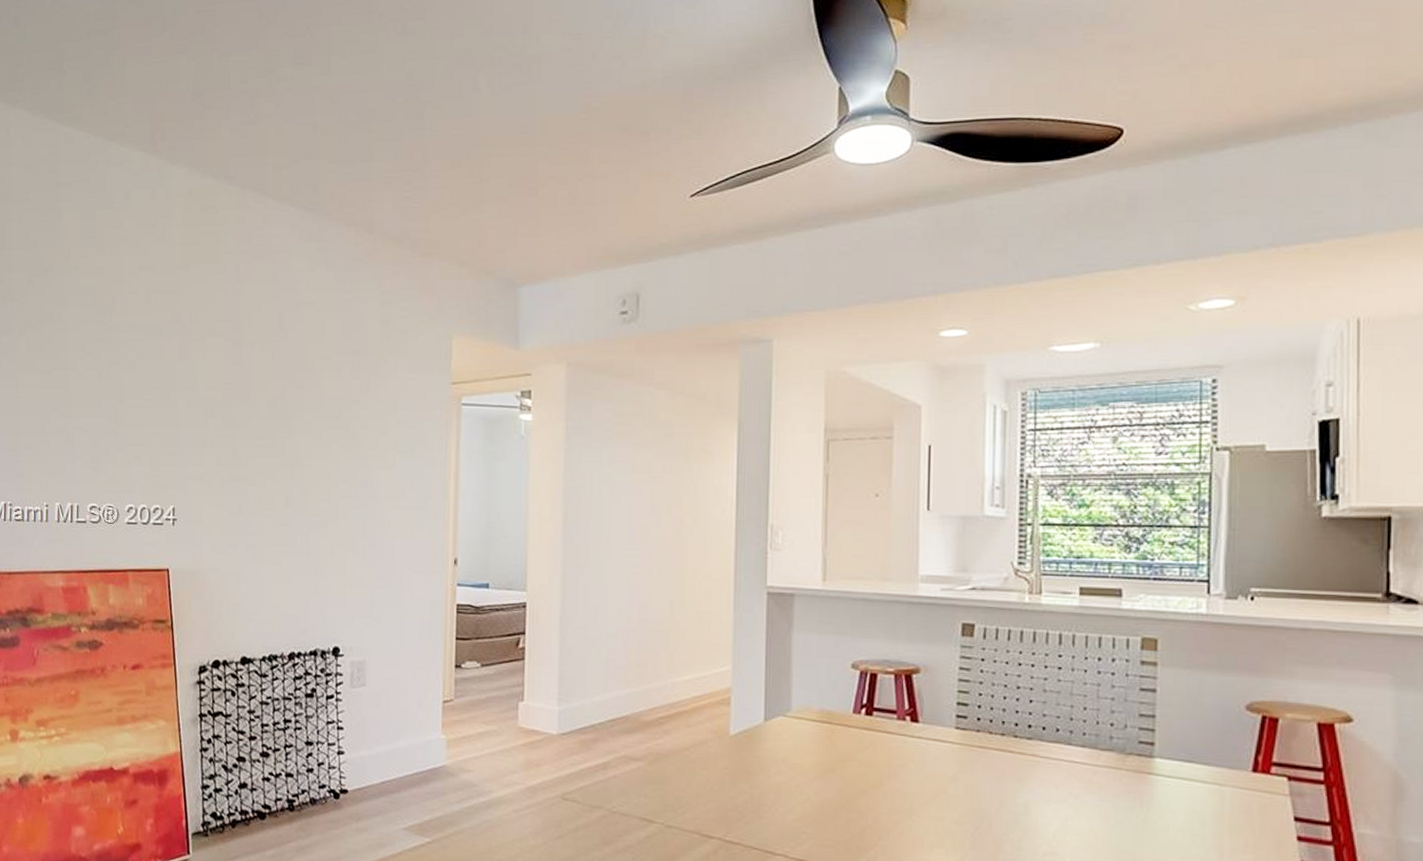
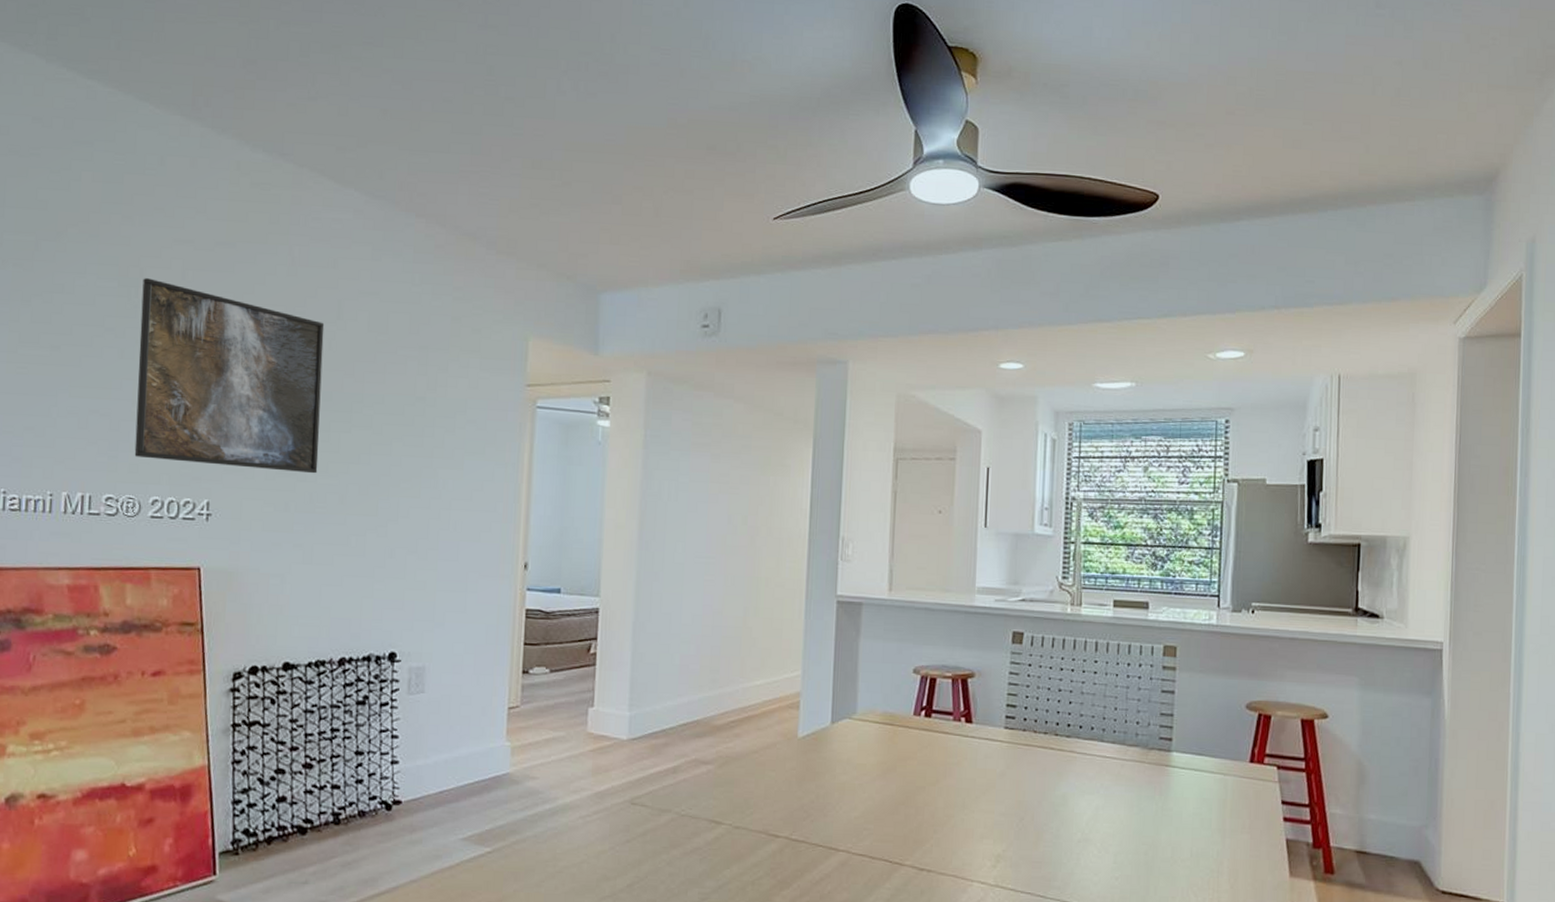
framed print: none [112,304,268,478] -> present [134,278,325,474]

